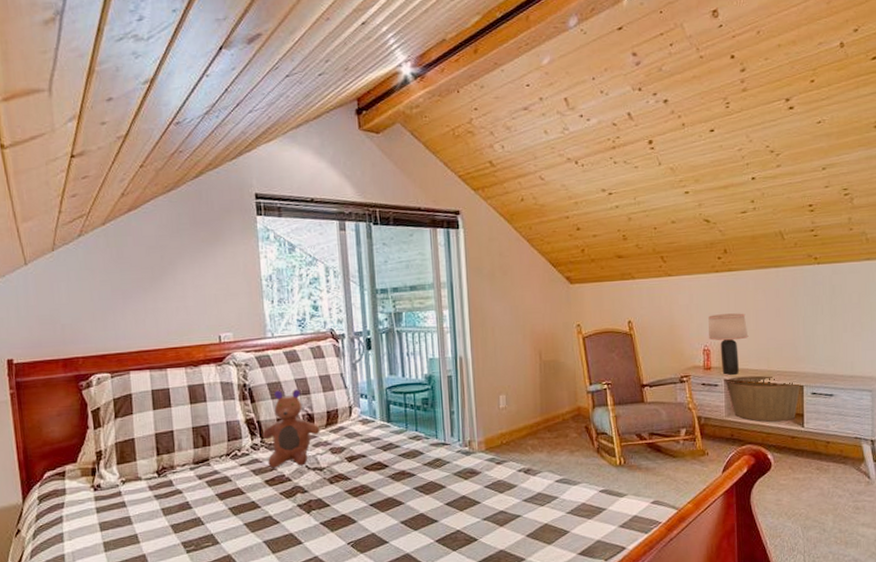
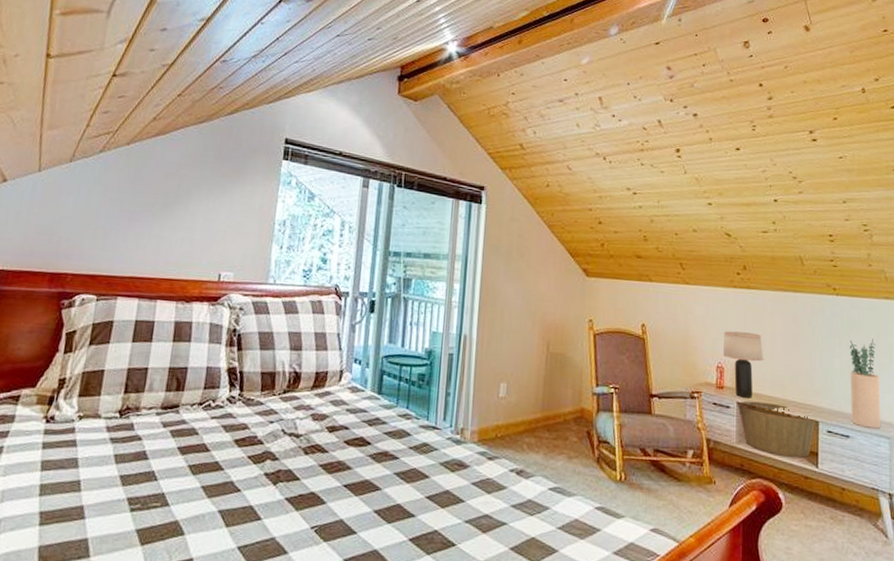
toy: present [262,389,320,468] -> none [242,341,305,429]
vase: none [831,300,863,386] -> present [849,338,881,430]

